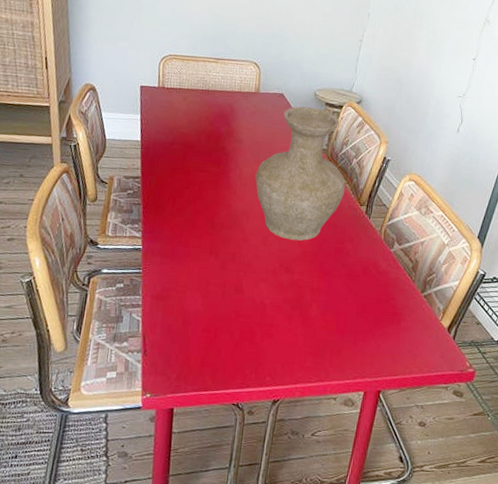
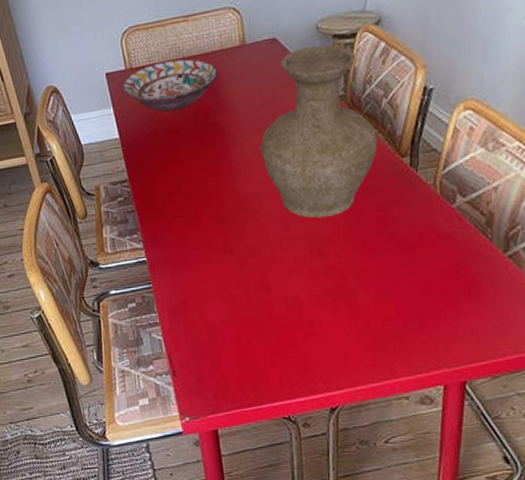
decorative bowl: none [152,88,234,130] -> present [122,59,218,112]

